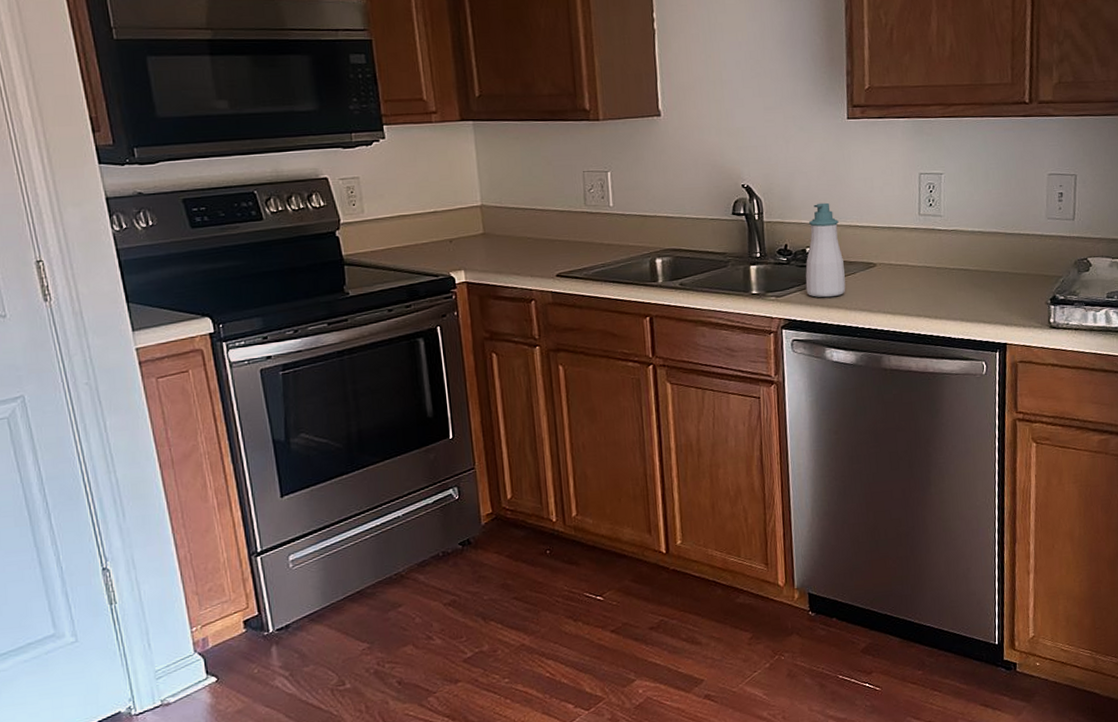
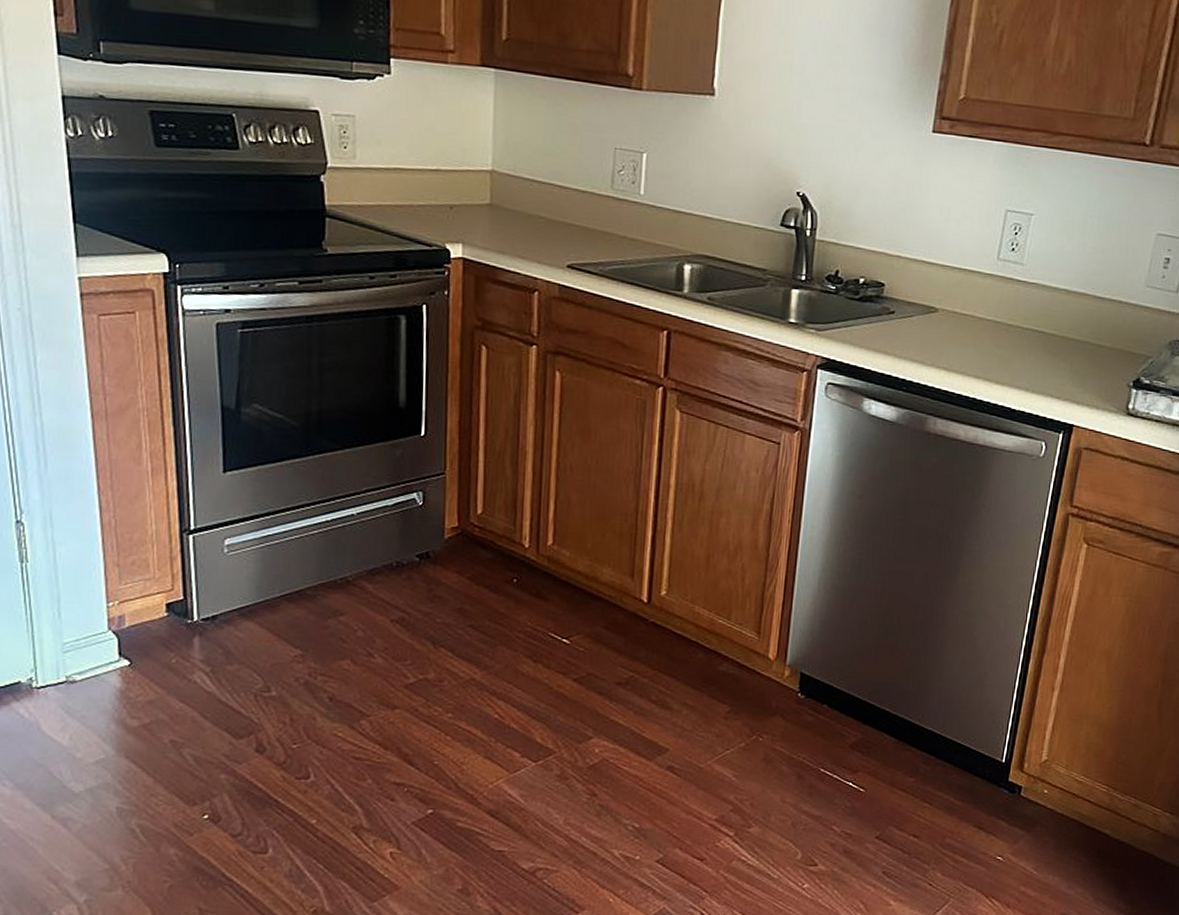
soap bottle: present [805,202,846,298] -> none [852,227,903,341]

